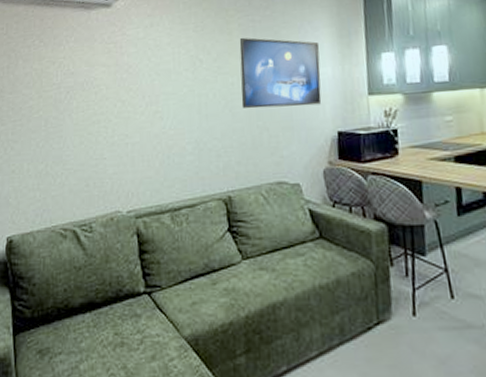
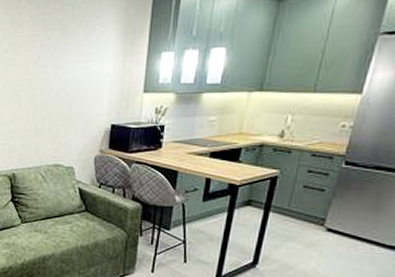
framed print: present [239,37,322,109] -> none [28,30,105,100]

